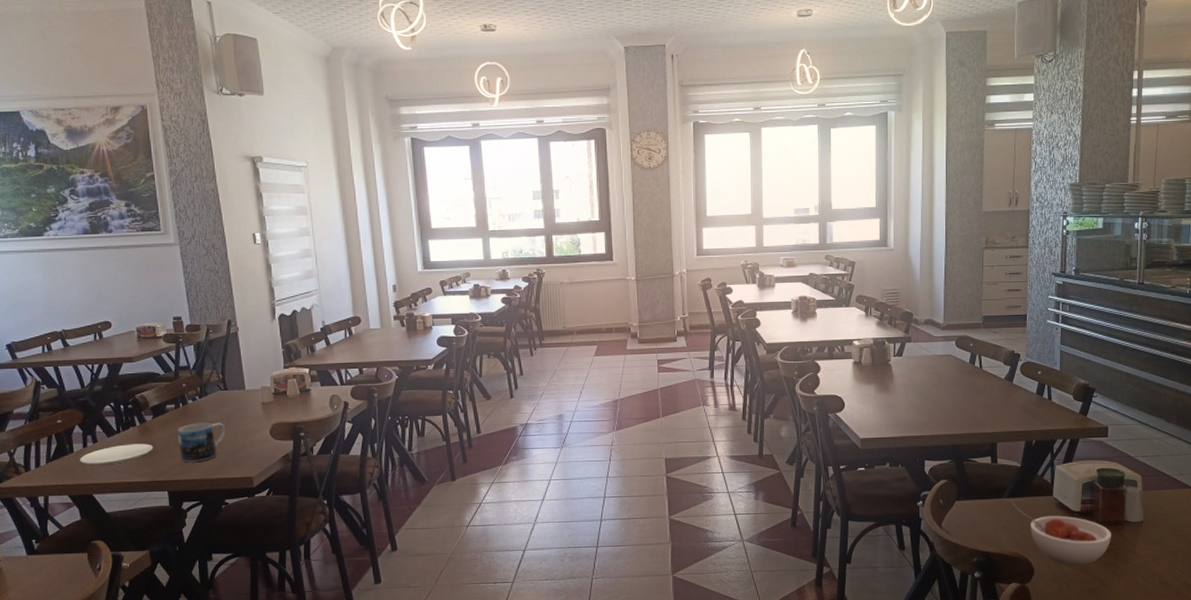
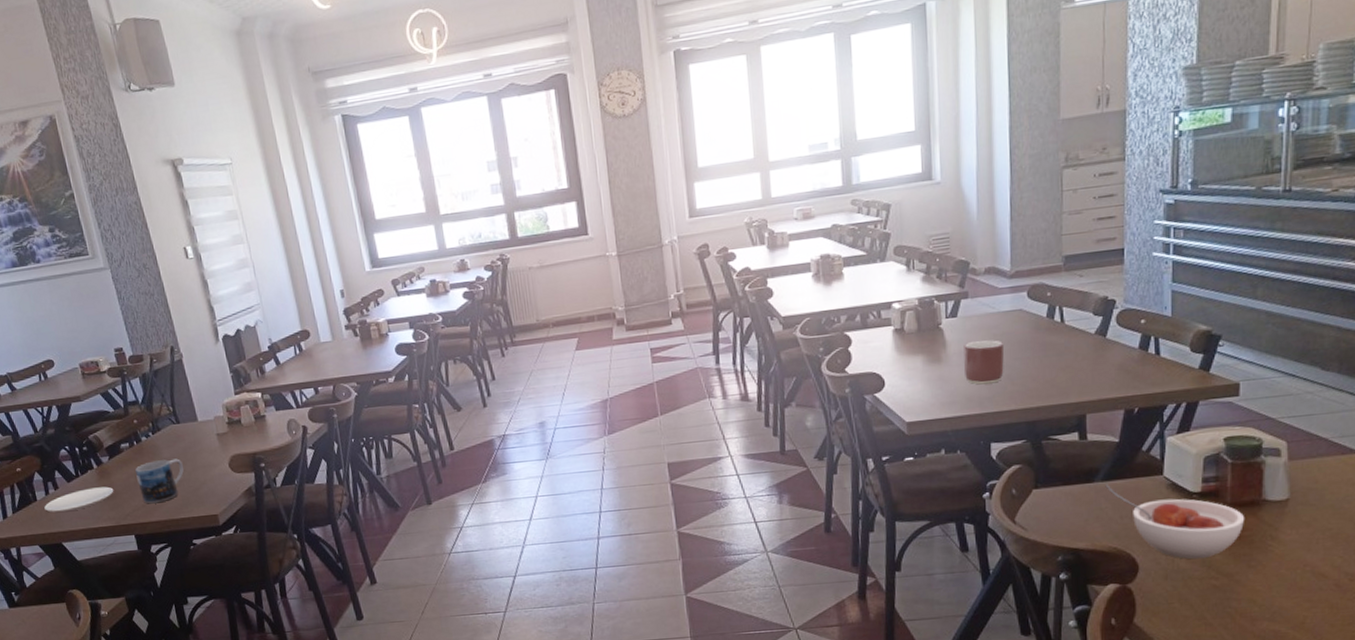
mug: none [907,376,937,412] -> present [964,339,1005,385]

